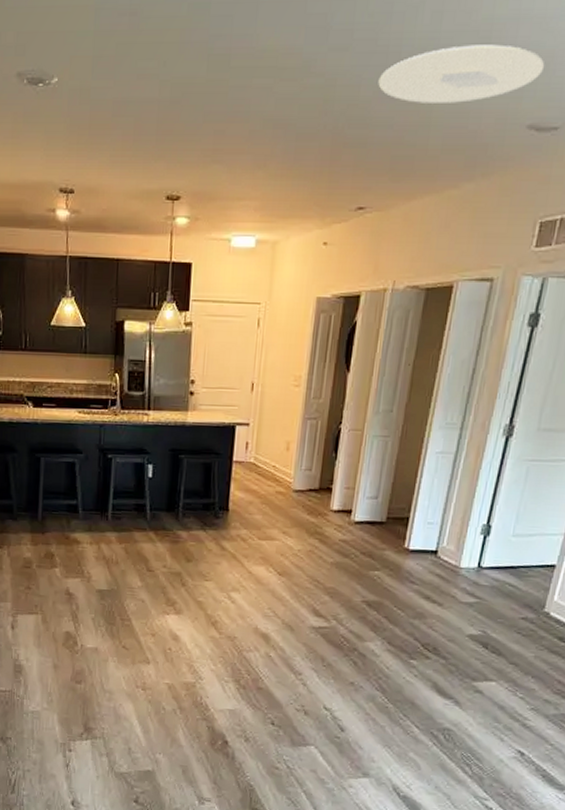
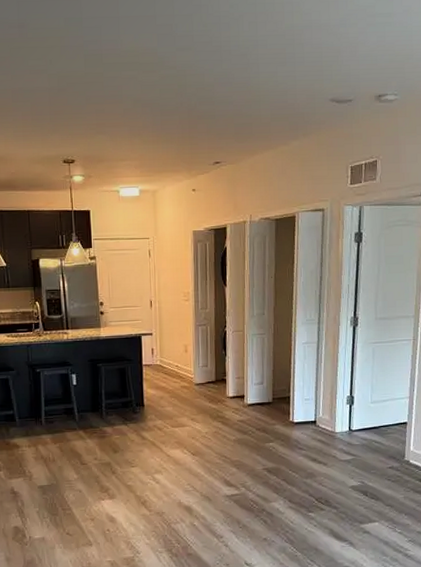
ceiling light: present [378,44,545,103] -> none [217,44,335,86]

